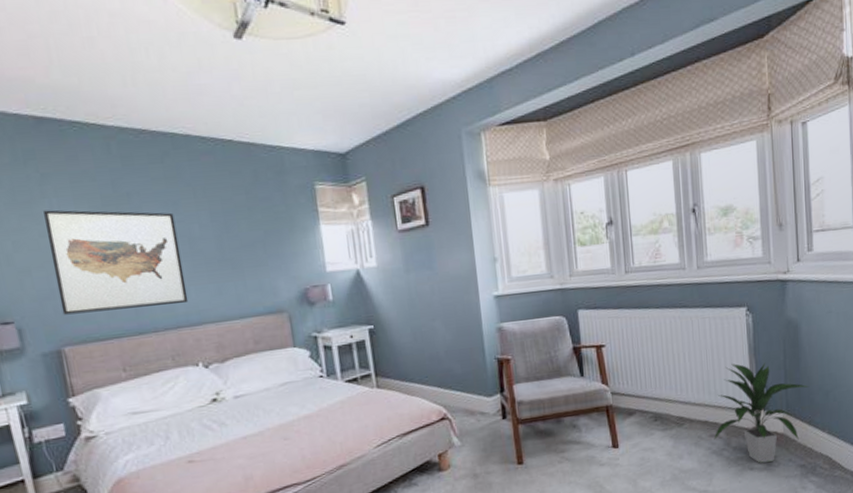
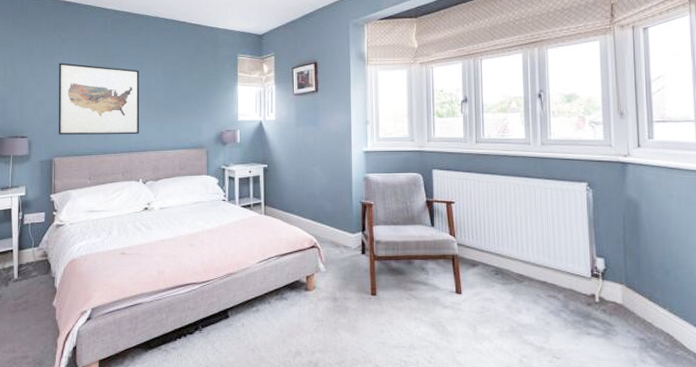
indoor plant: present [714,362,810,463] -> none [552,231,650,330]

